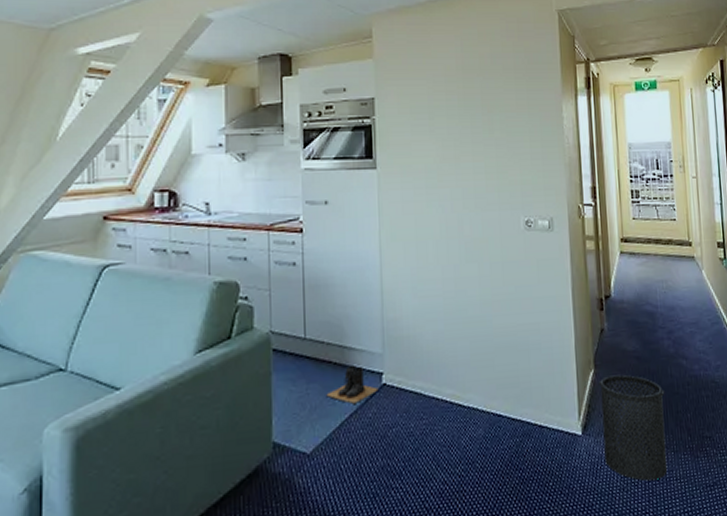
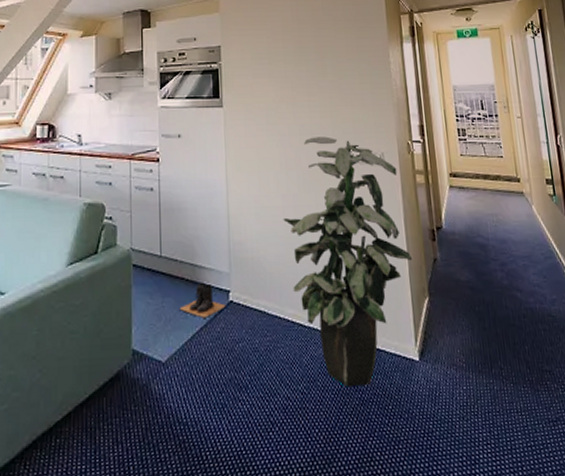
indoor plant: none [442,201,579,467] -> present [283,136,413,388]
trash can: present [598,374,668,481] -> none [433,303,508,412]

